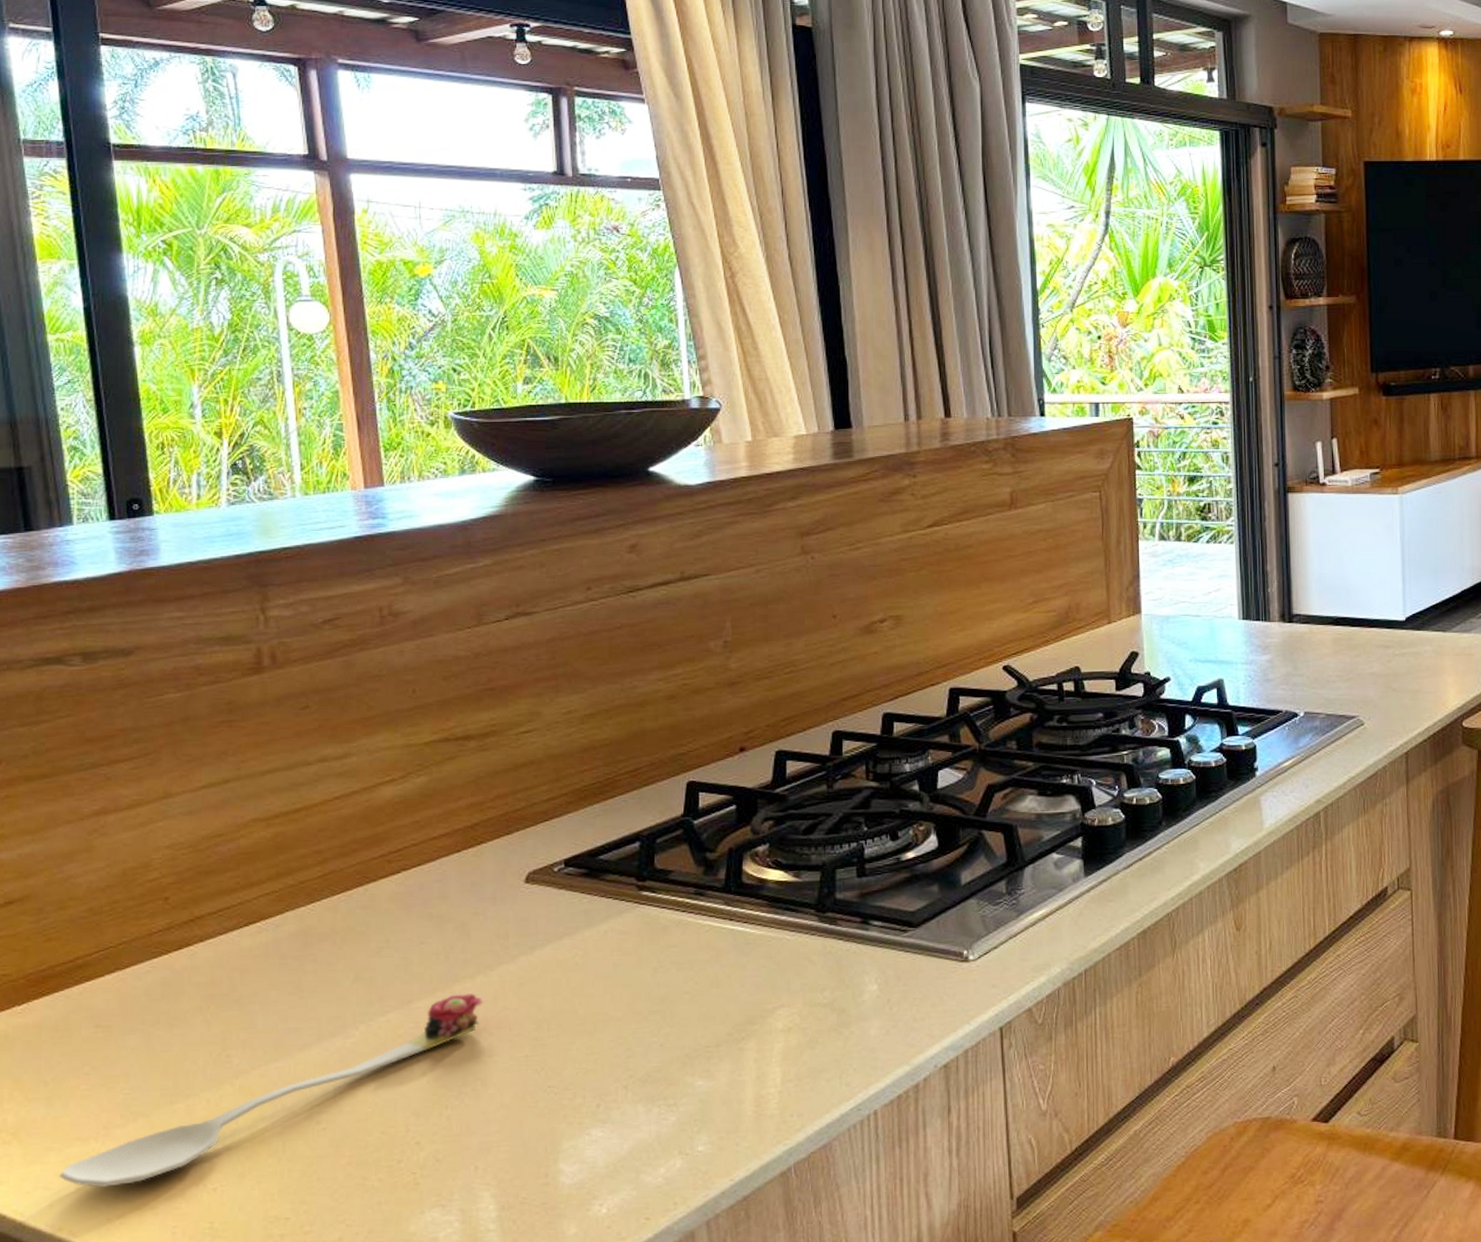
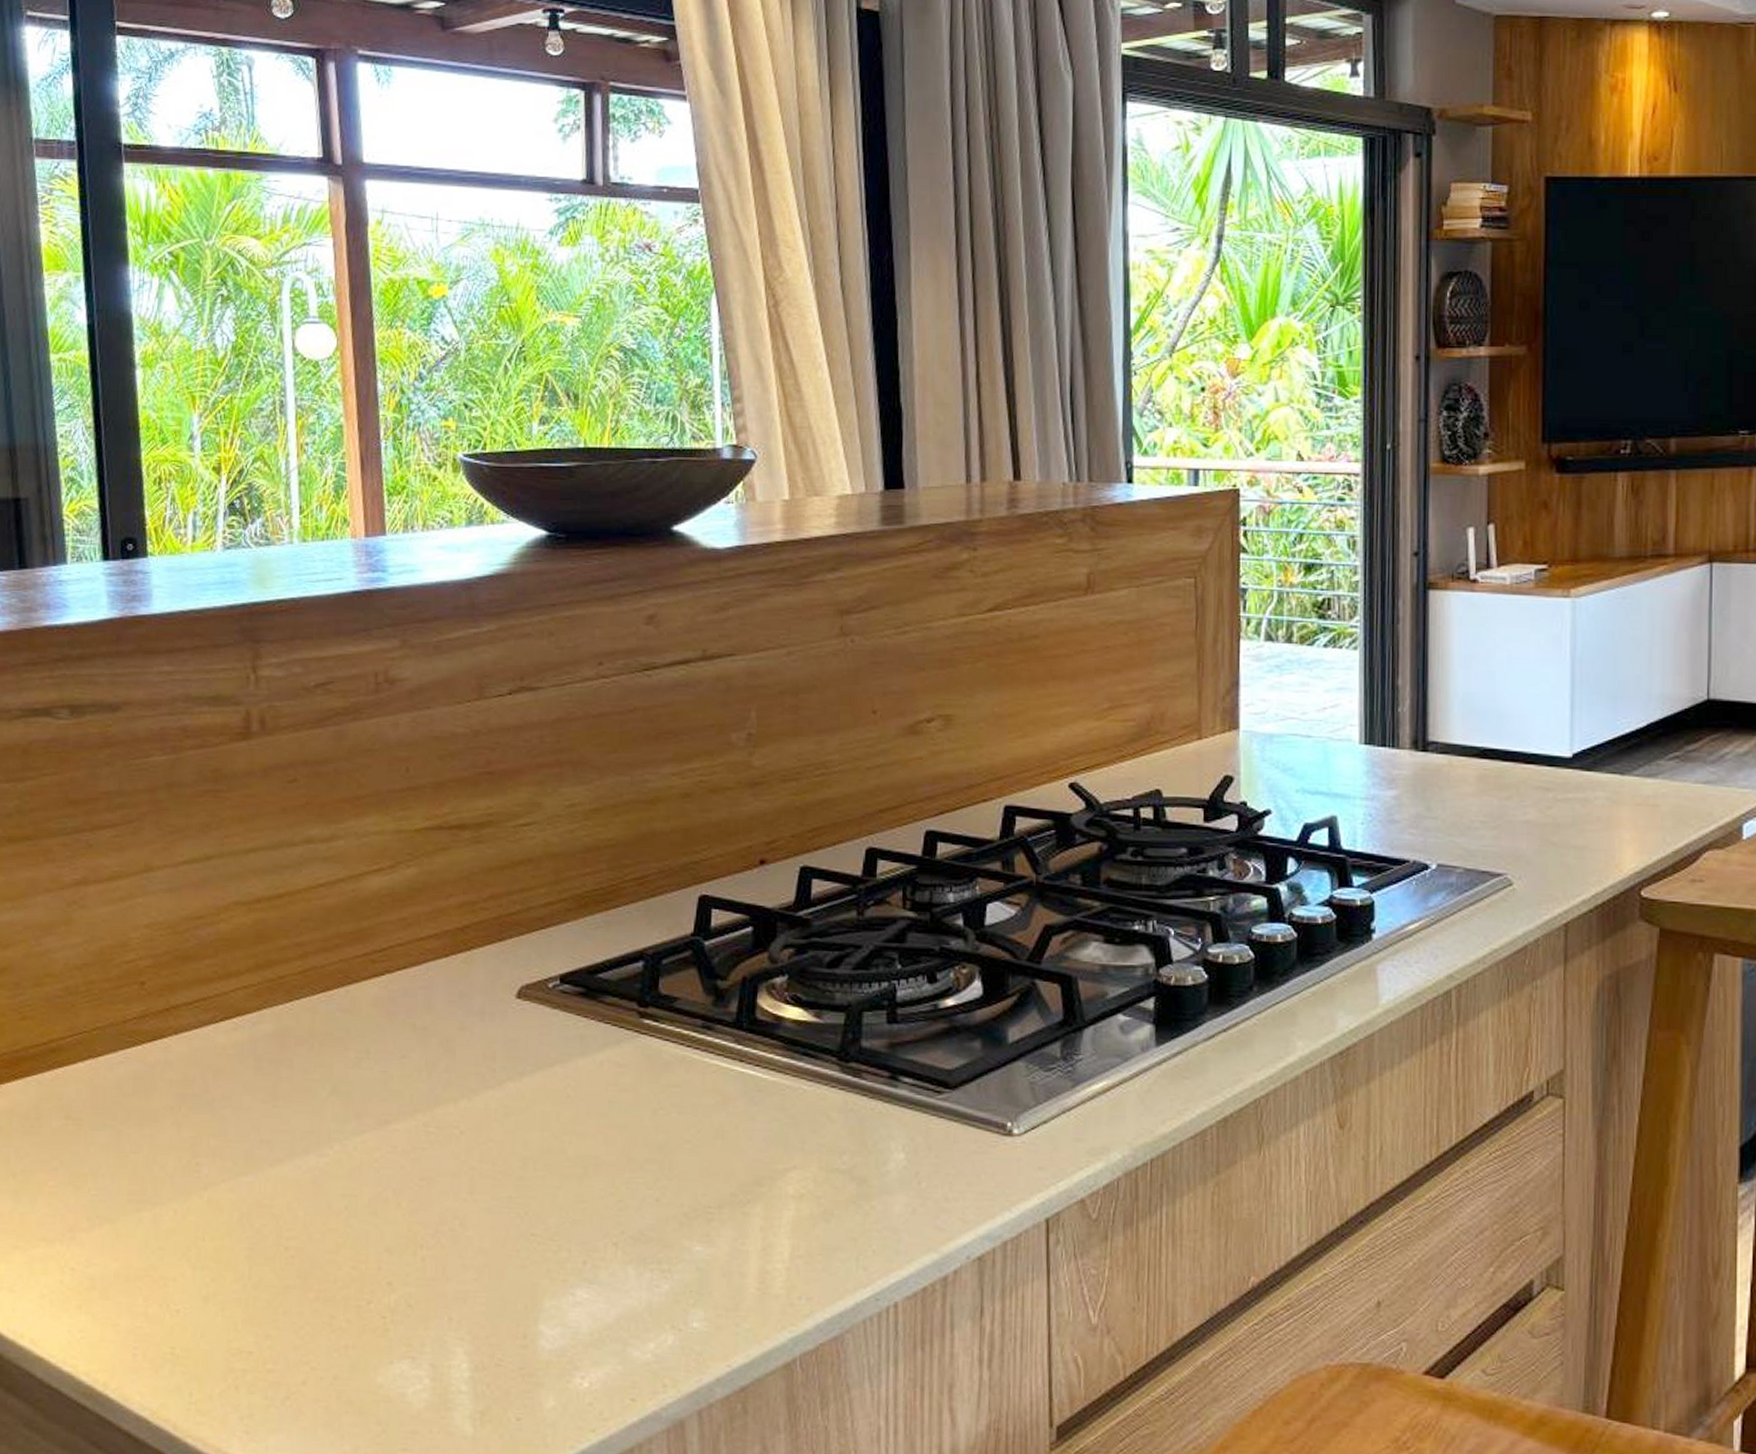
spoon: present [59,993,484,1188] -> none [23,1118,467,1296]

